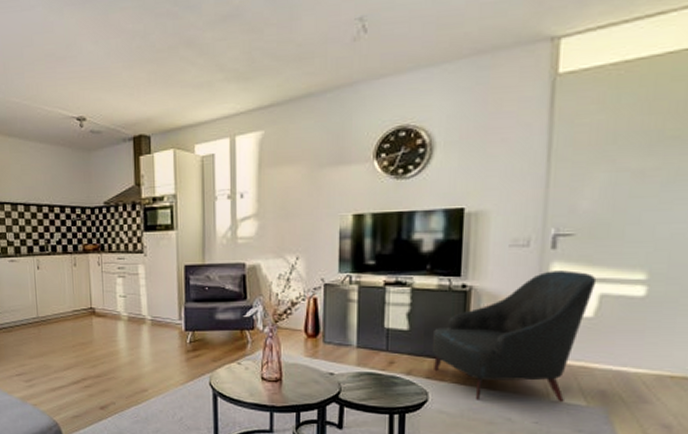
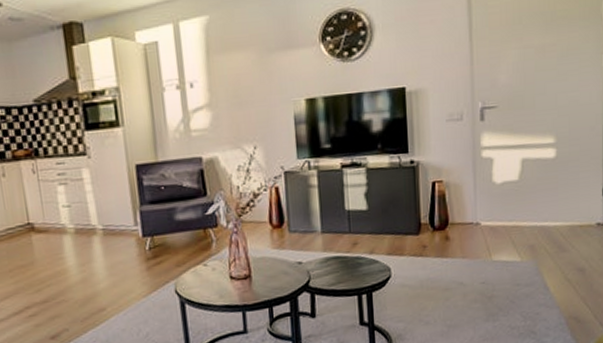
armchair: present [431,270,597,401] -> none [389,139,518,269]

